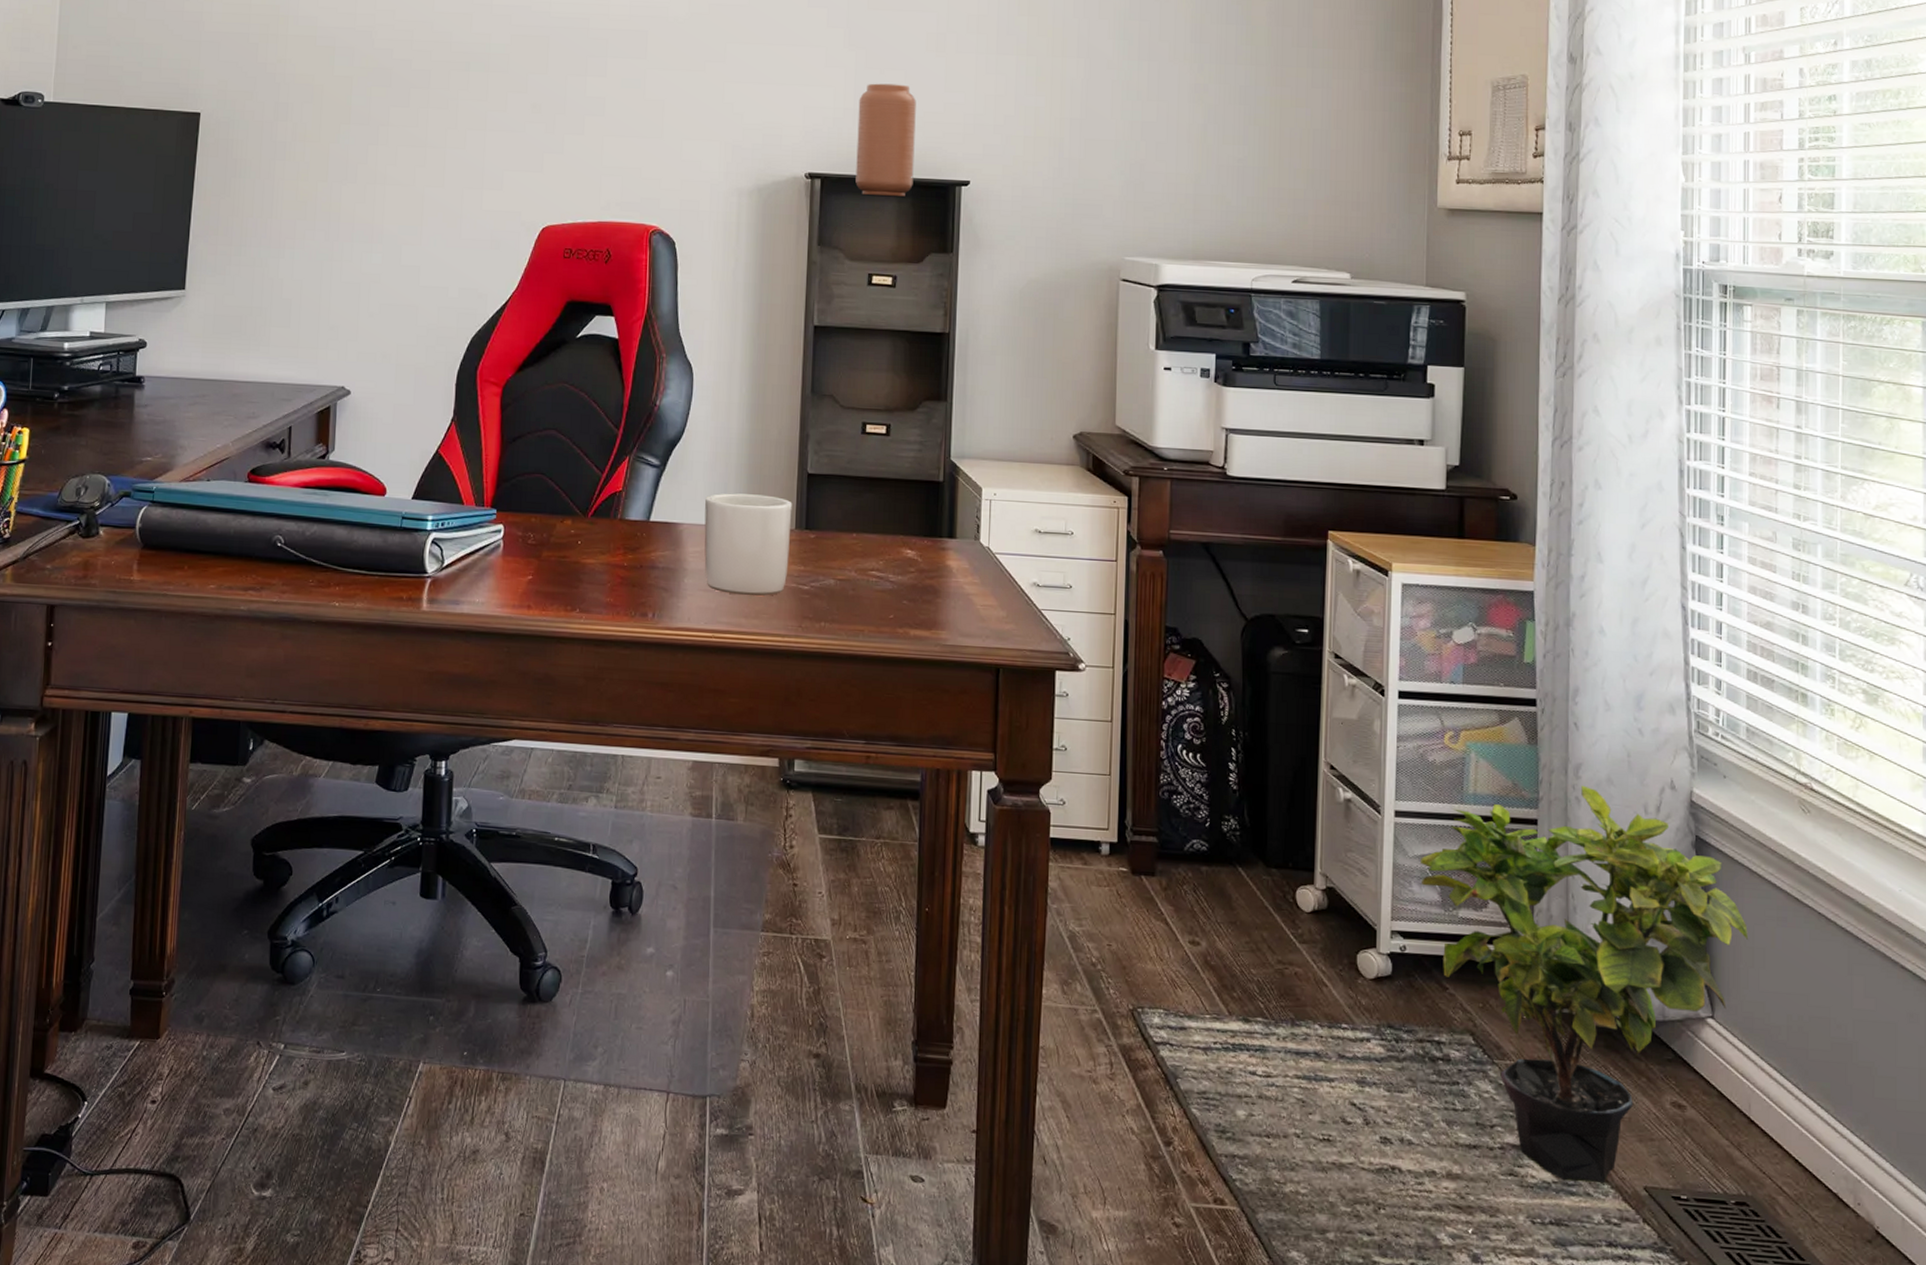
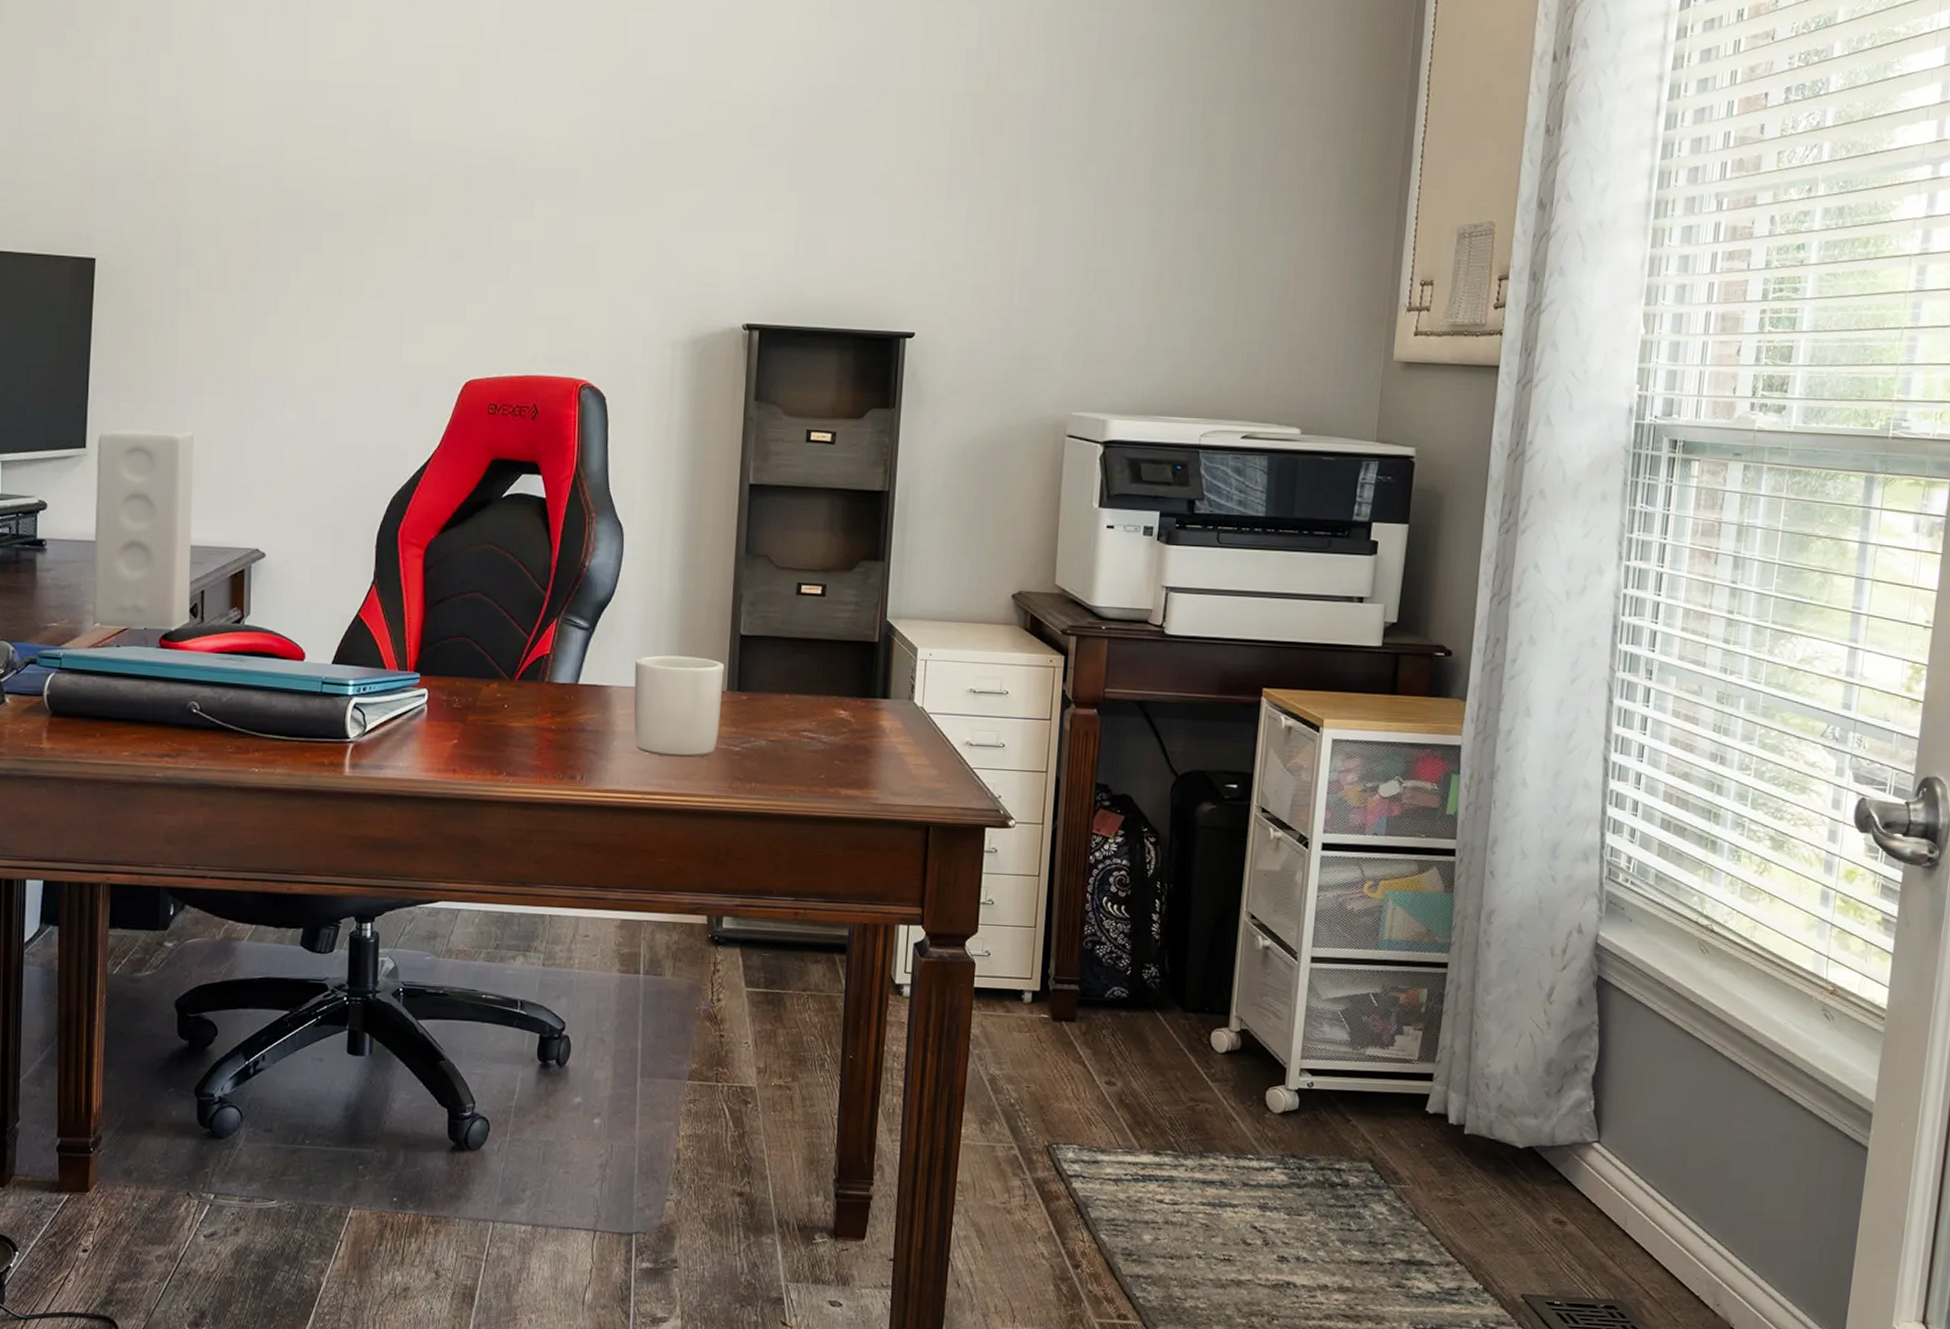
speaker: none [184,271,286,466] -> present [92,429,194,631]
vase: present [855,83,916,198] -> none [795,228,861,350]
potted plant: present [1419,785,1749,1183] -> none [1332,930,1639,1293]

